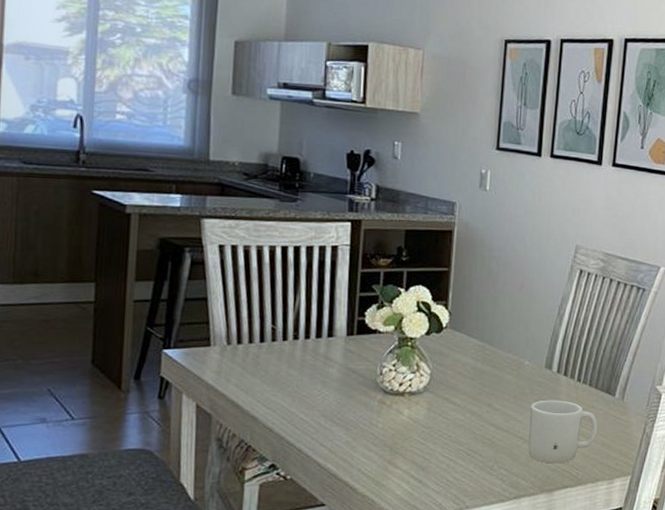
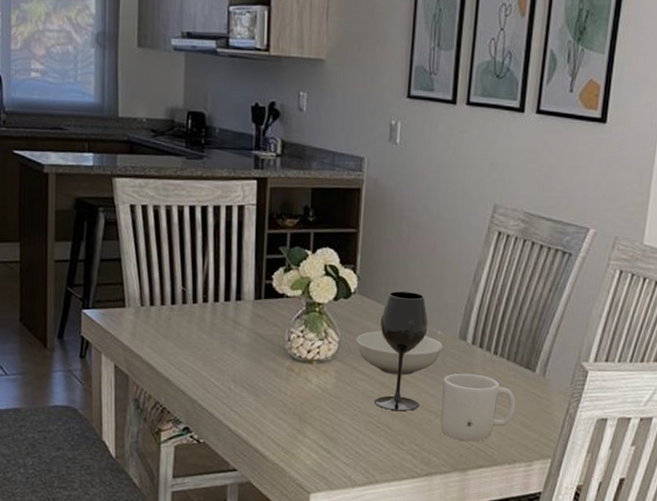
bowl: none [447,362,530,404] -> present [356,331,443,376]
wineglass: none [465,325,516,438] -> present [374,291,428,411]

